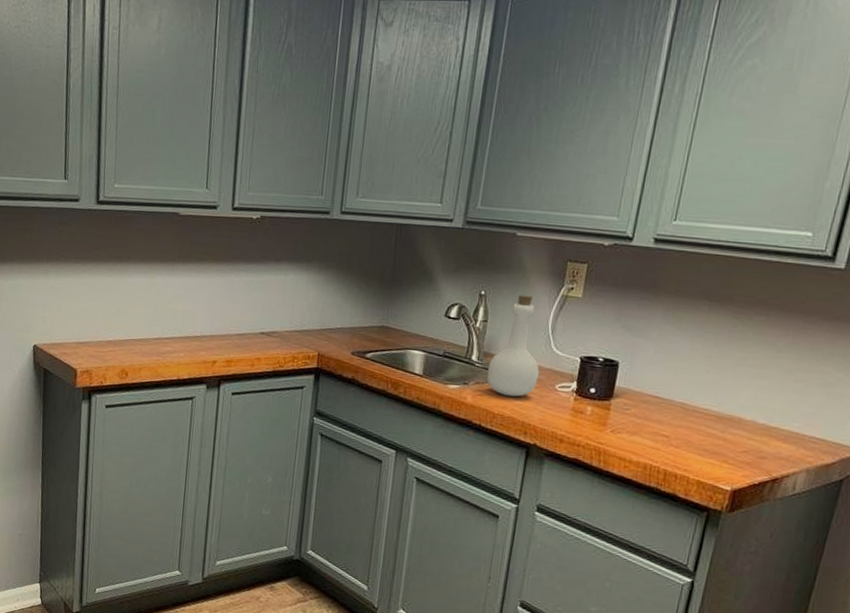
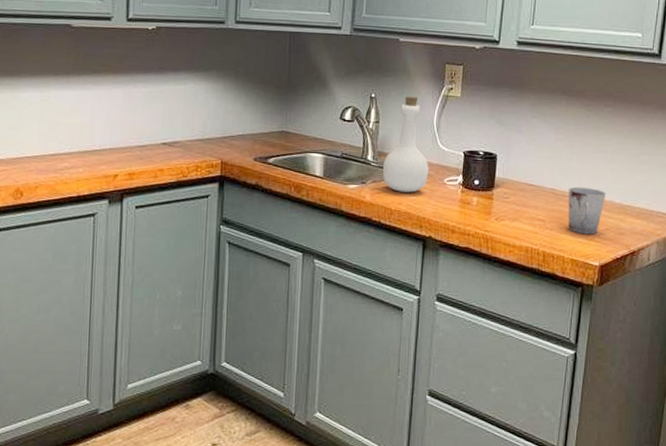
cup: none [697,402,749,456] -> present [568,186,607,235]

